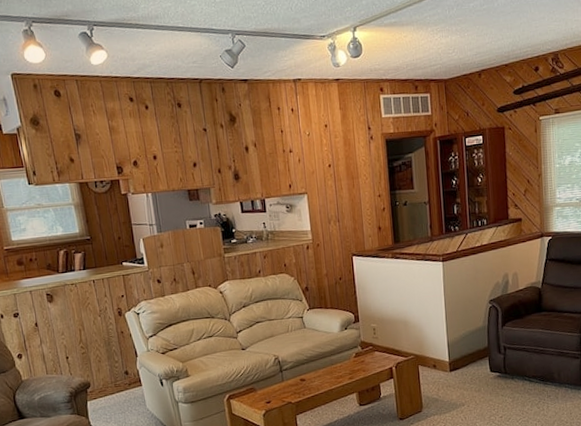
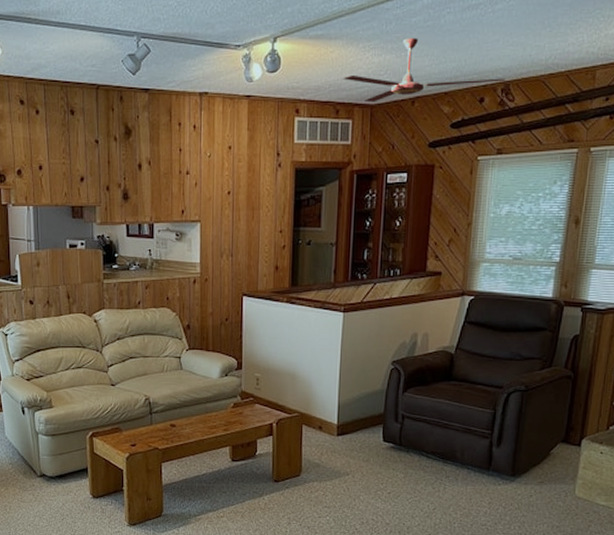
ceiling fan: none [417,20,554,78] -> present [343,38,505,103]

